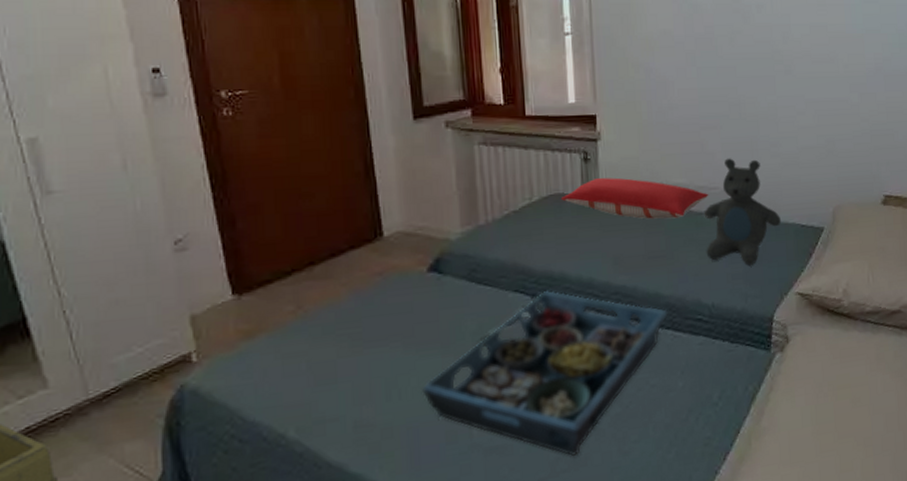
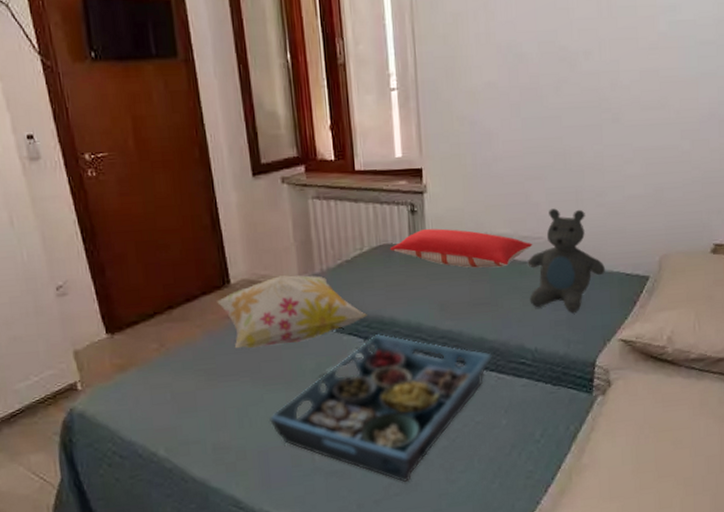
decorative pillow: none [367,227,535,309] -> present [217,275,367,348]

